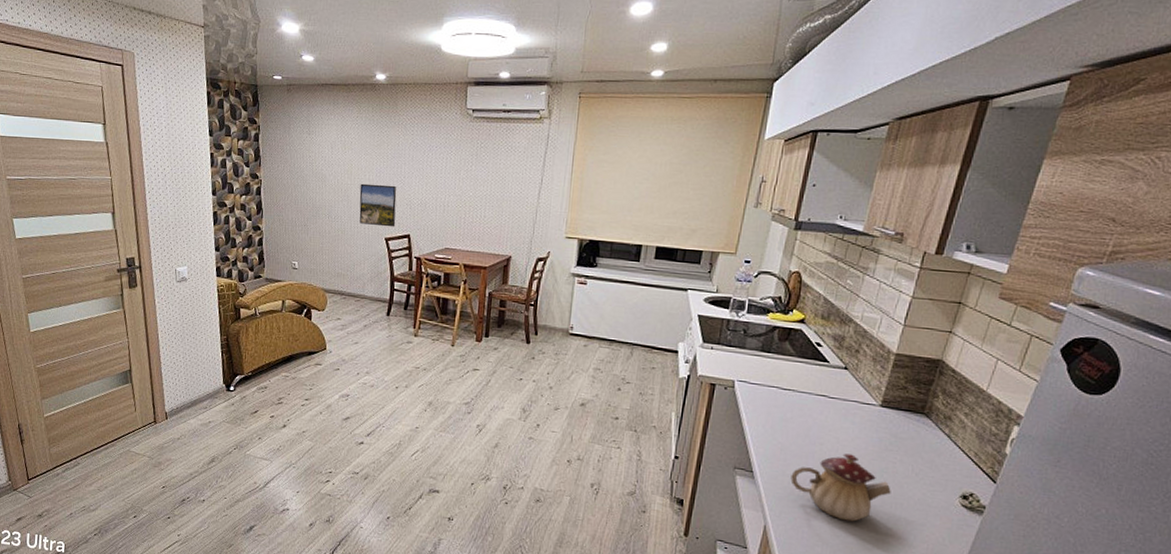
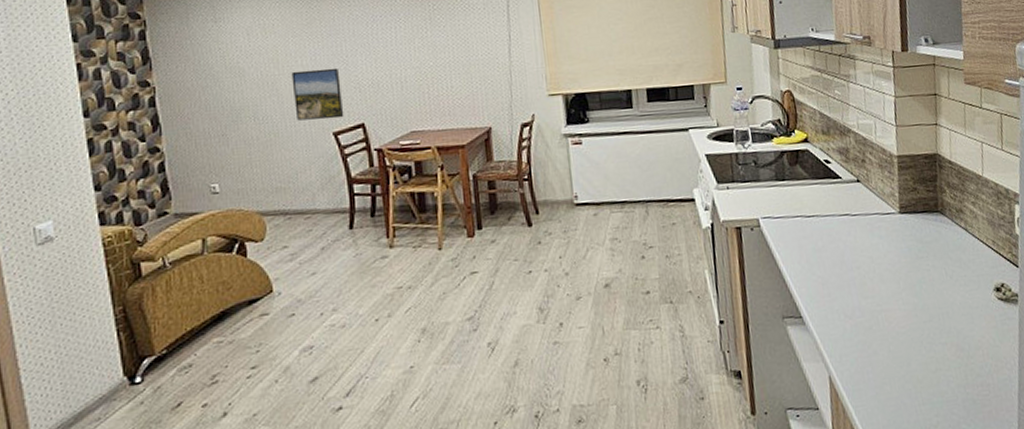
teapot: present [790,453,891,522] -> none [839,271,935,348]

